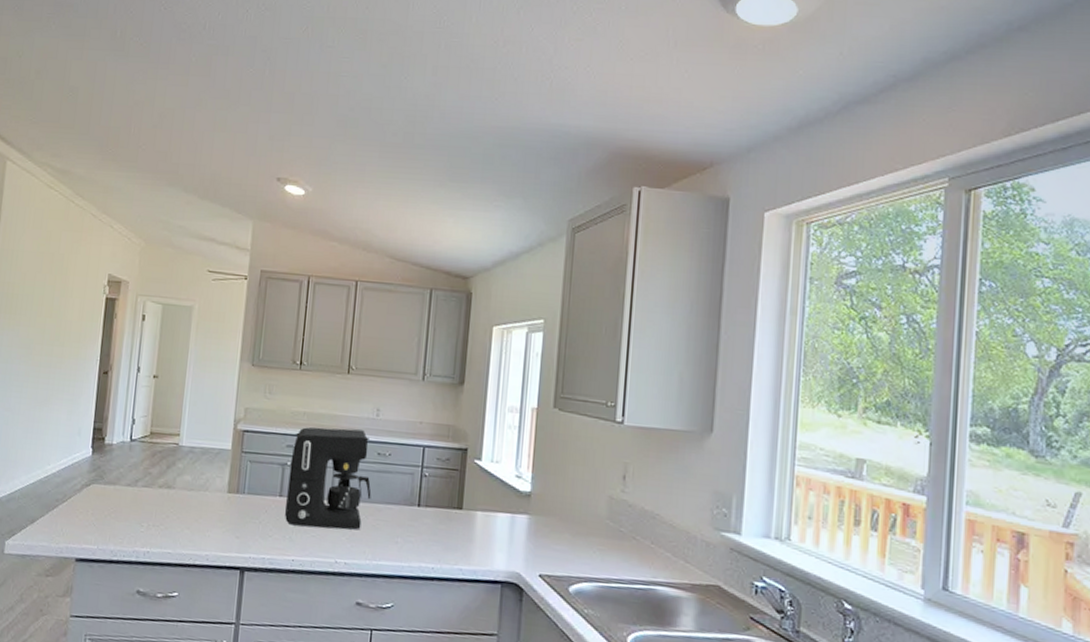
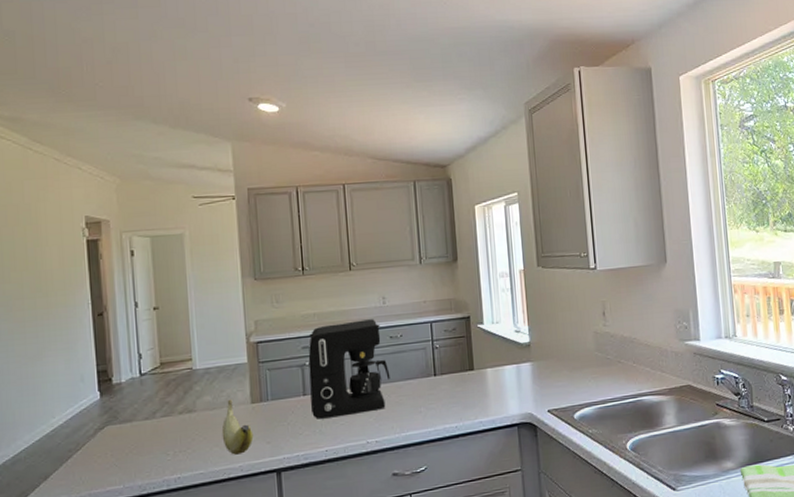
banana: none [194,483,225,543] -> present [221,399,254,455]

